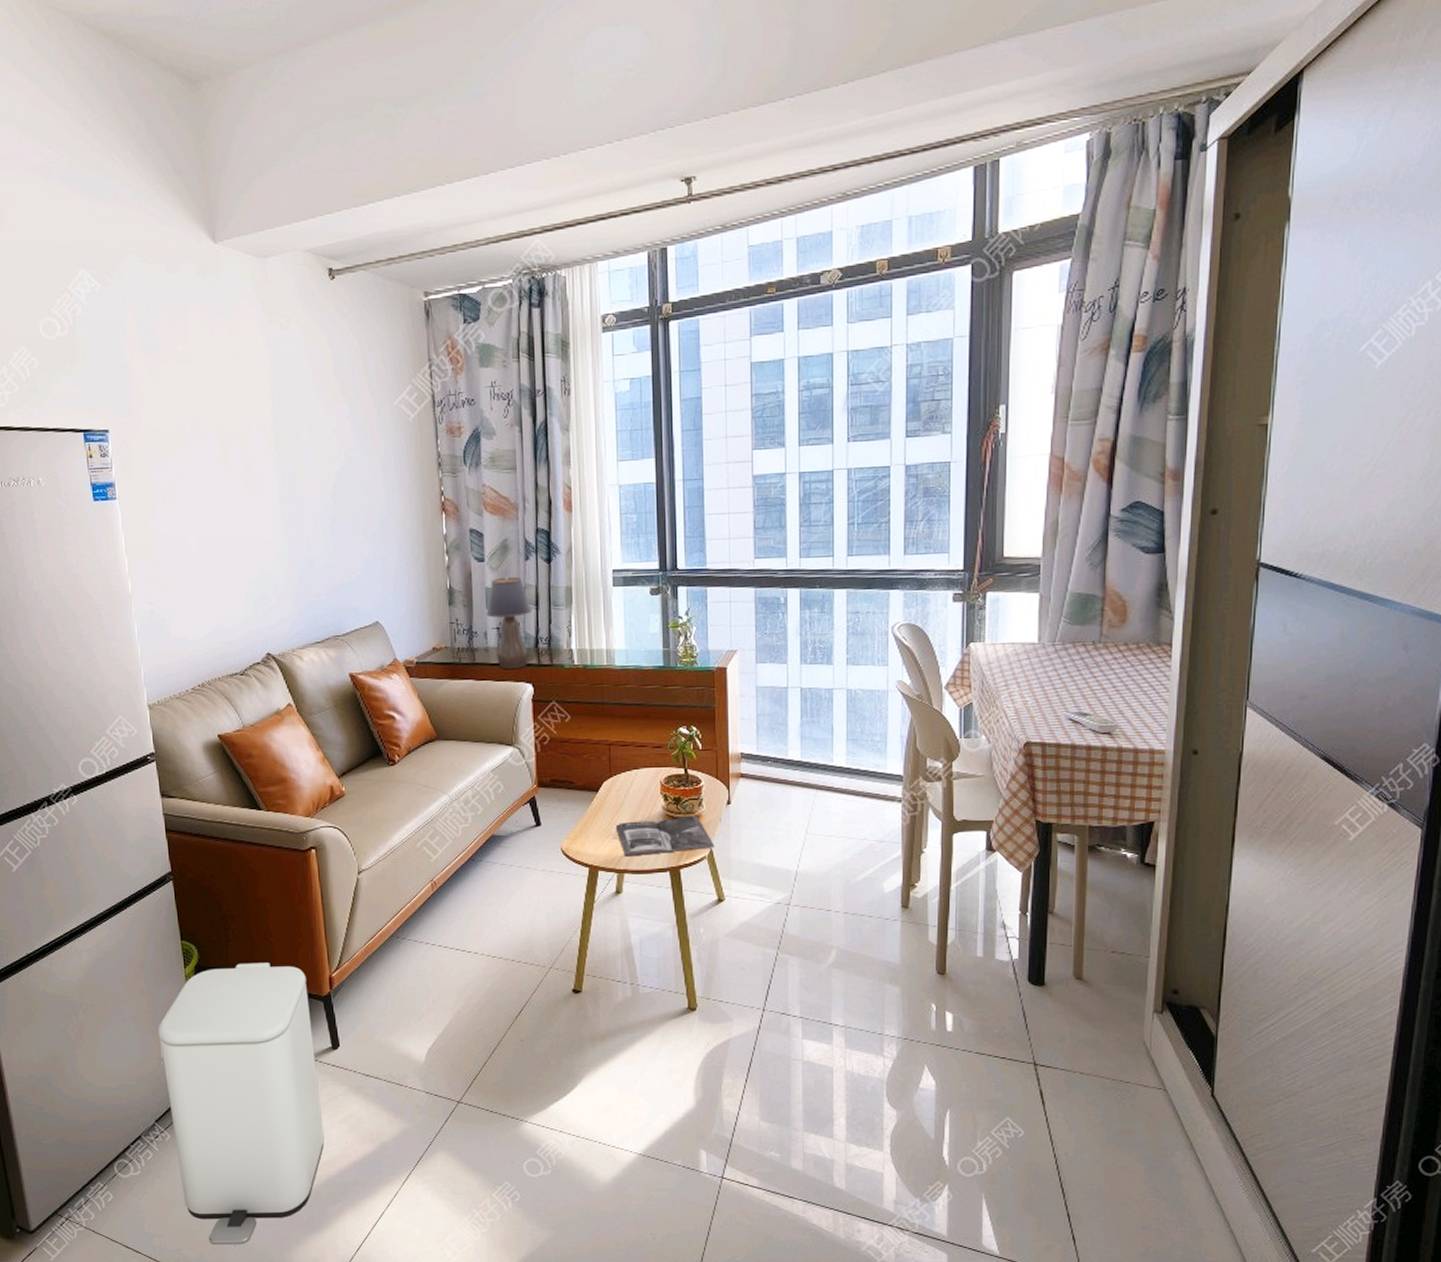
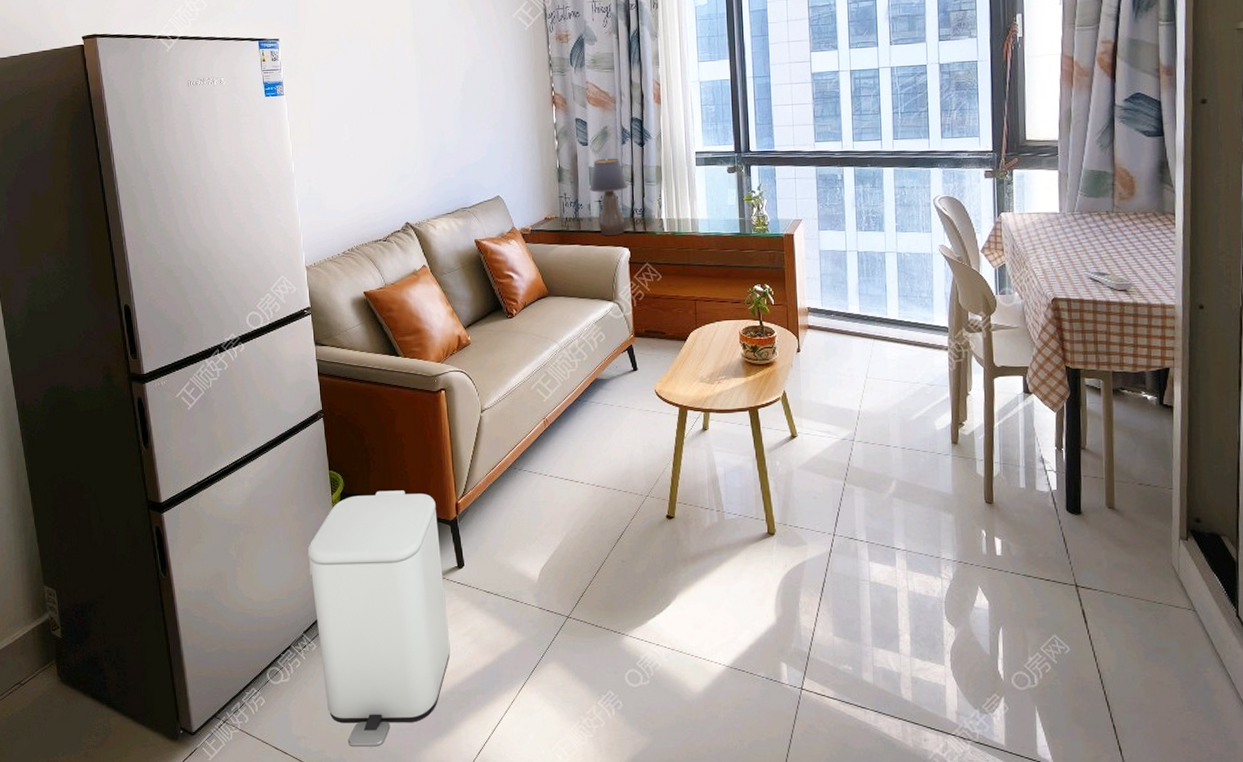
magazine: present [615,815,715,857] -> none [701,362,787,398]

